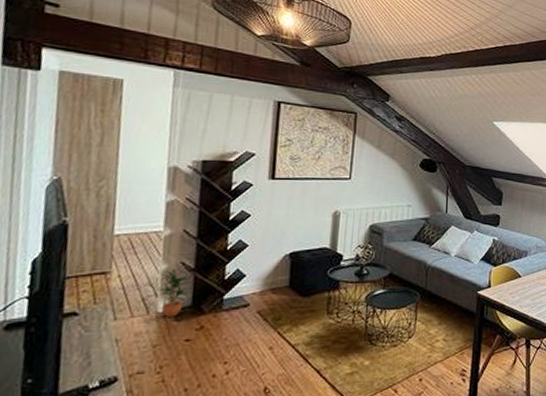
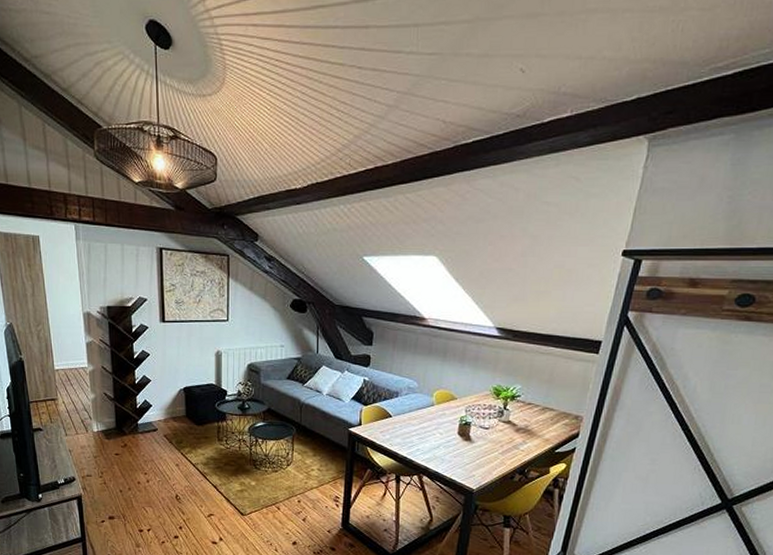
potted plant: present [157,268,193,317] -> none [90,398,114,436]

